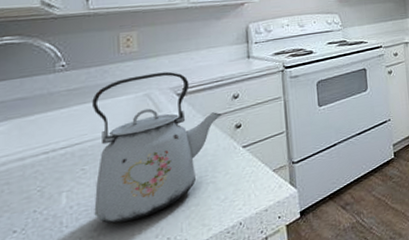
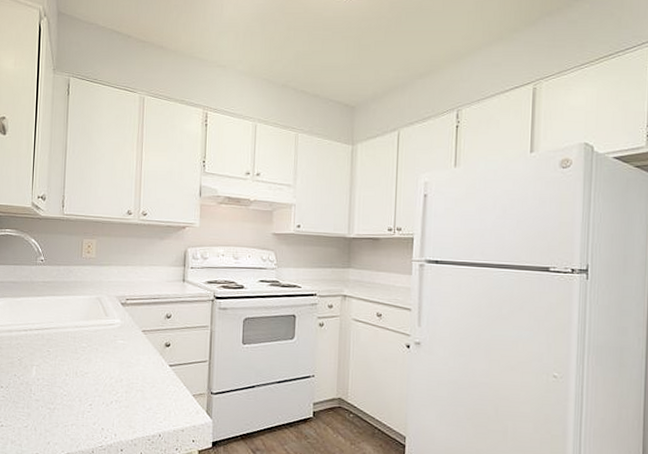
kettle: present [92,71,222,224] -> none [53,280,155,405]

